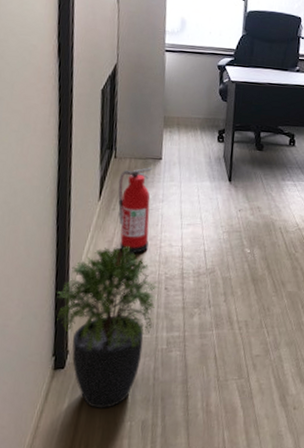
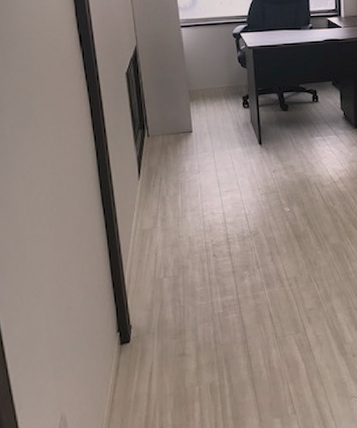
potted plant: present [57,245,159,410] -> none [112,218,208,377]
fire extinguisher: present [118,167,152,254] -> none [154,141,192,227]

